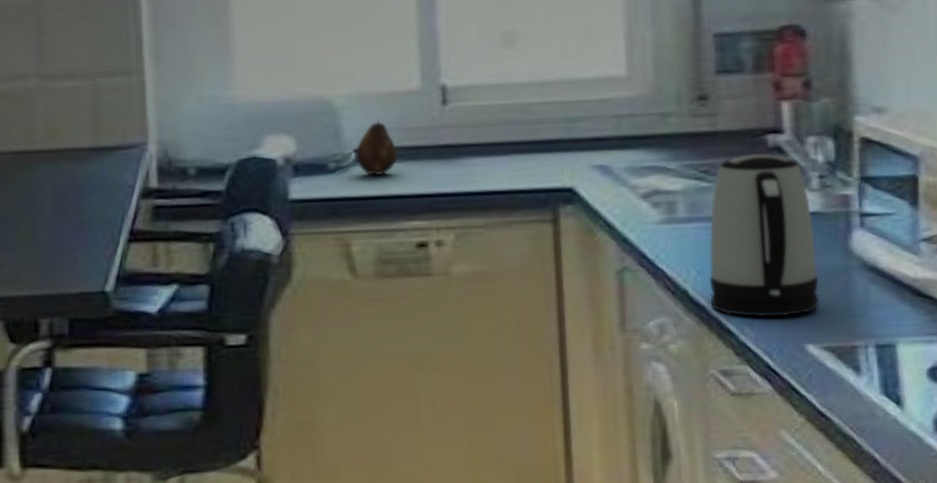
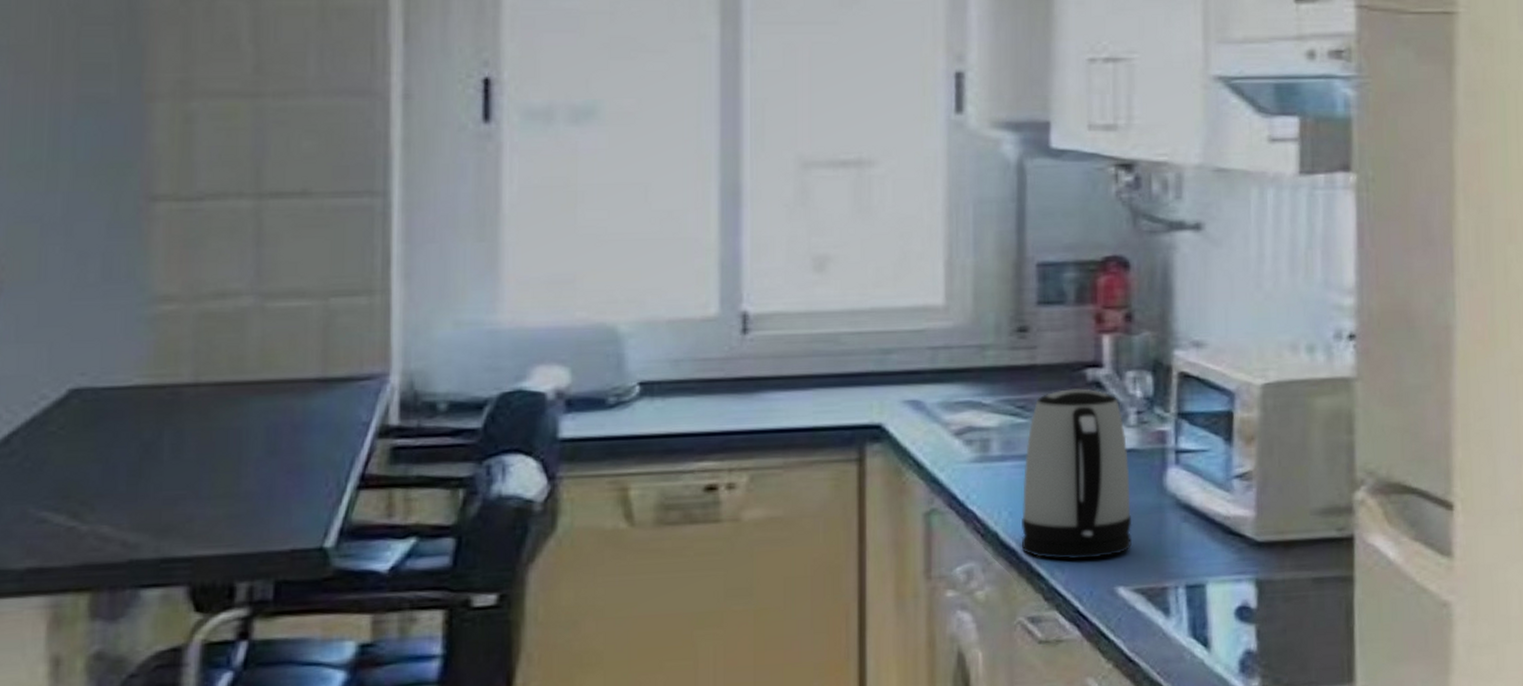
fruit: present [356,120,399,175] -> none [641,349,690,411]

